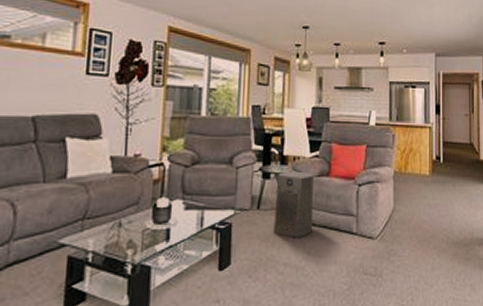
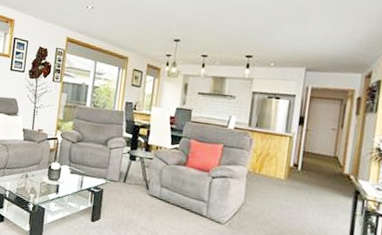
air purifier: present [272,171,314,238] -> none [134,156,172,211]

